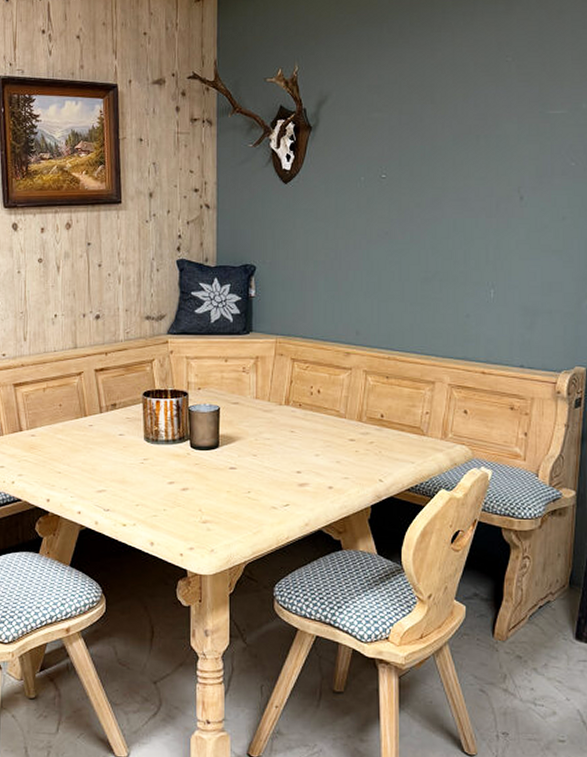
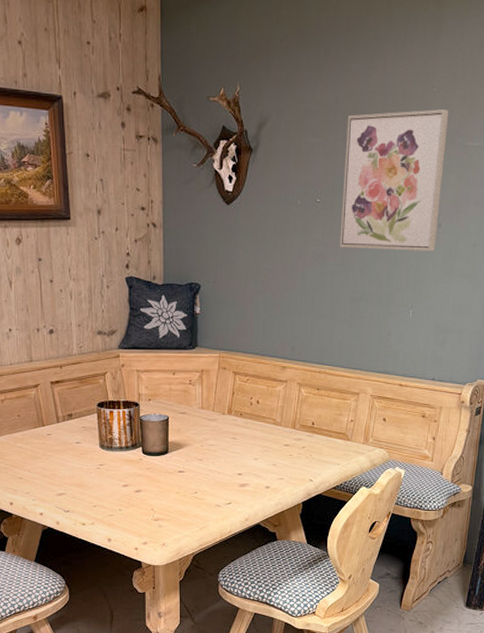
wall art: none [408,78,527,226] -> present [340,109,449,252]

